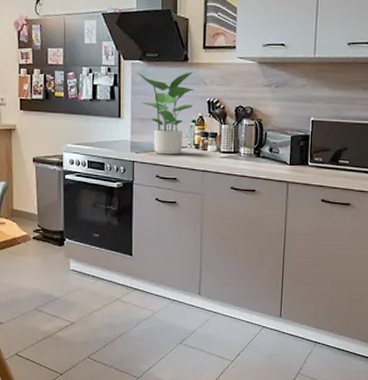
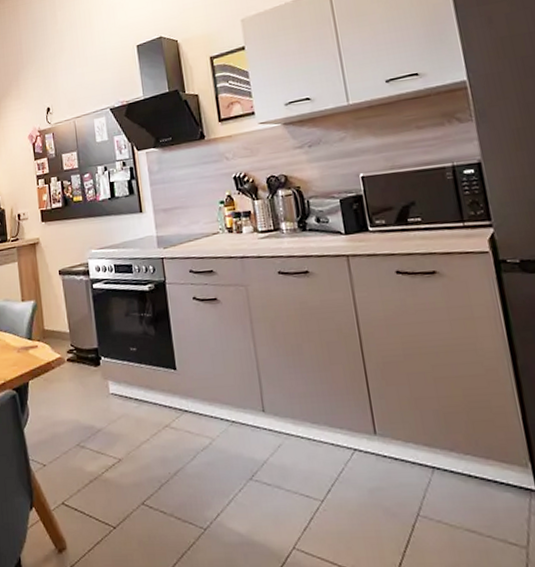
potted plant: present [137,72,195,155] -> none [153,149,218,246]

